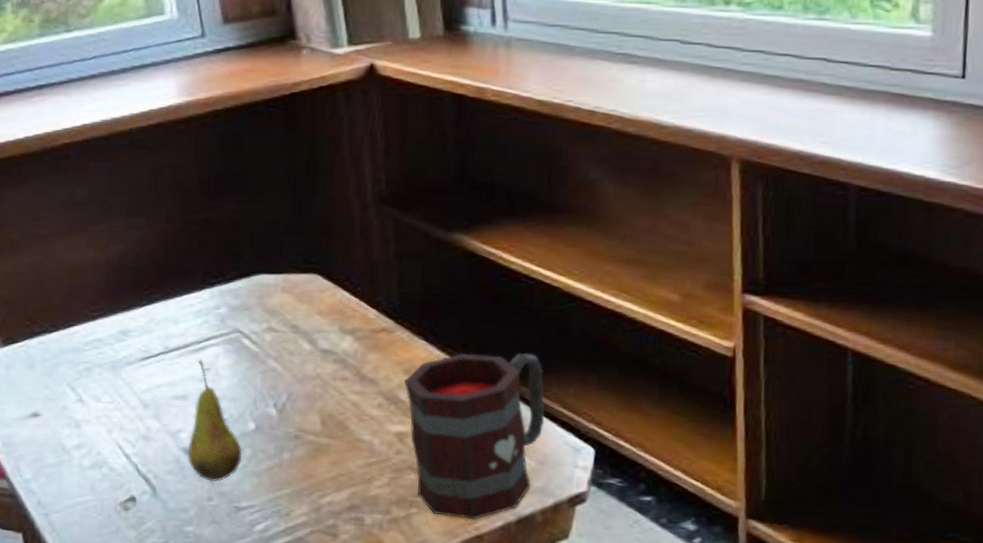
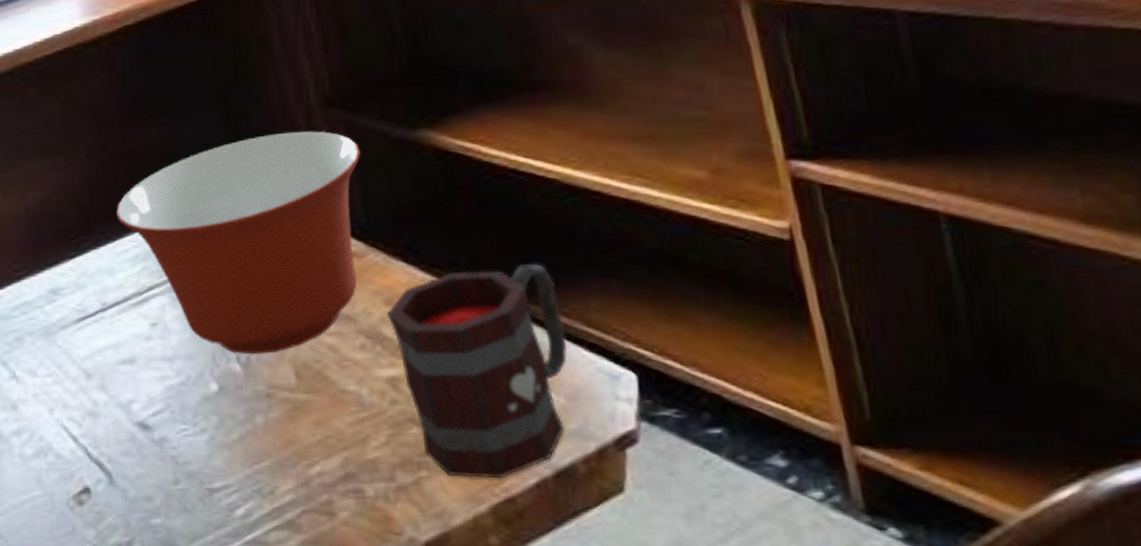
mixing bowl: none [186,221,403,403] -> present [116,131,361,355]
fruit: present [187,359,243,483] -> none [141,313,208,461]

